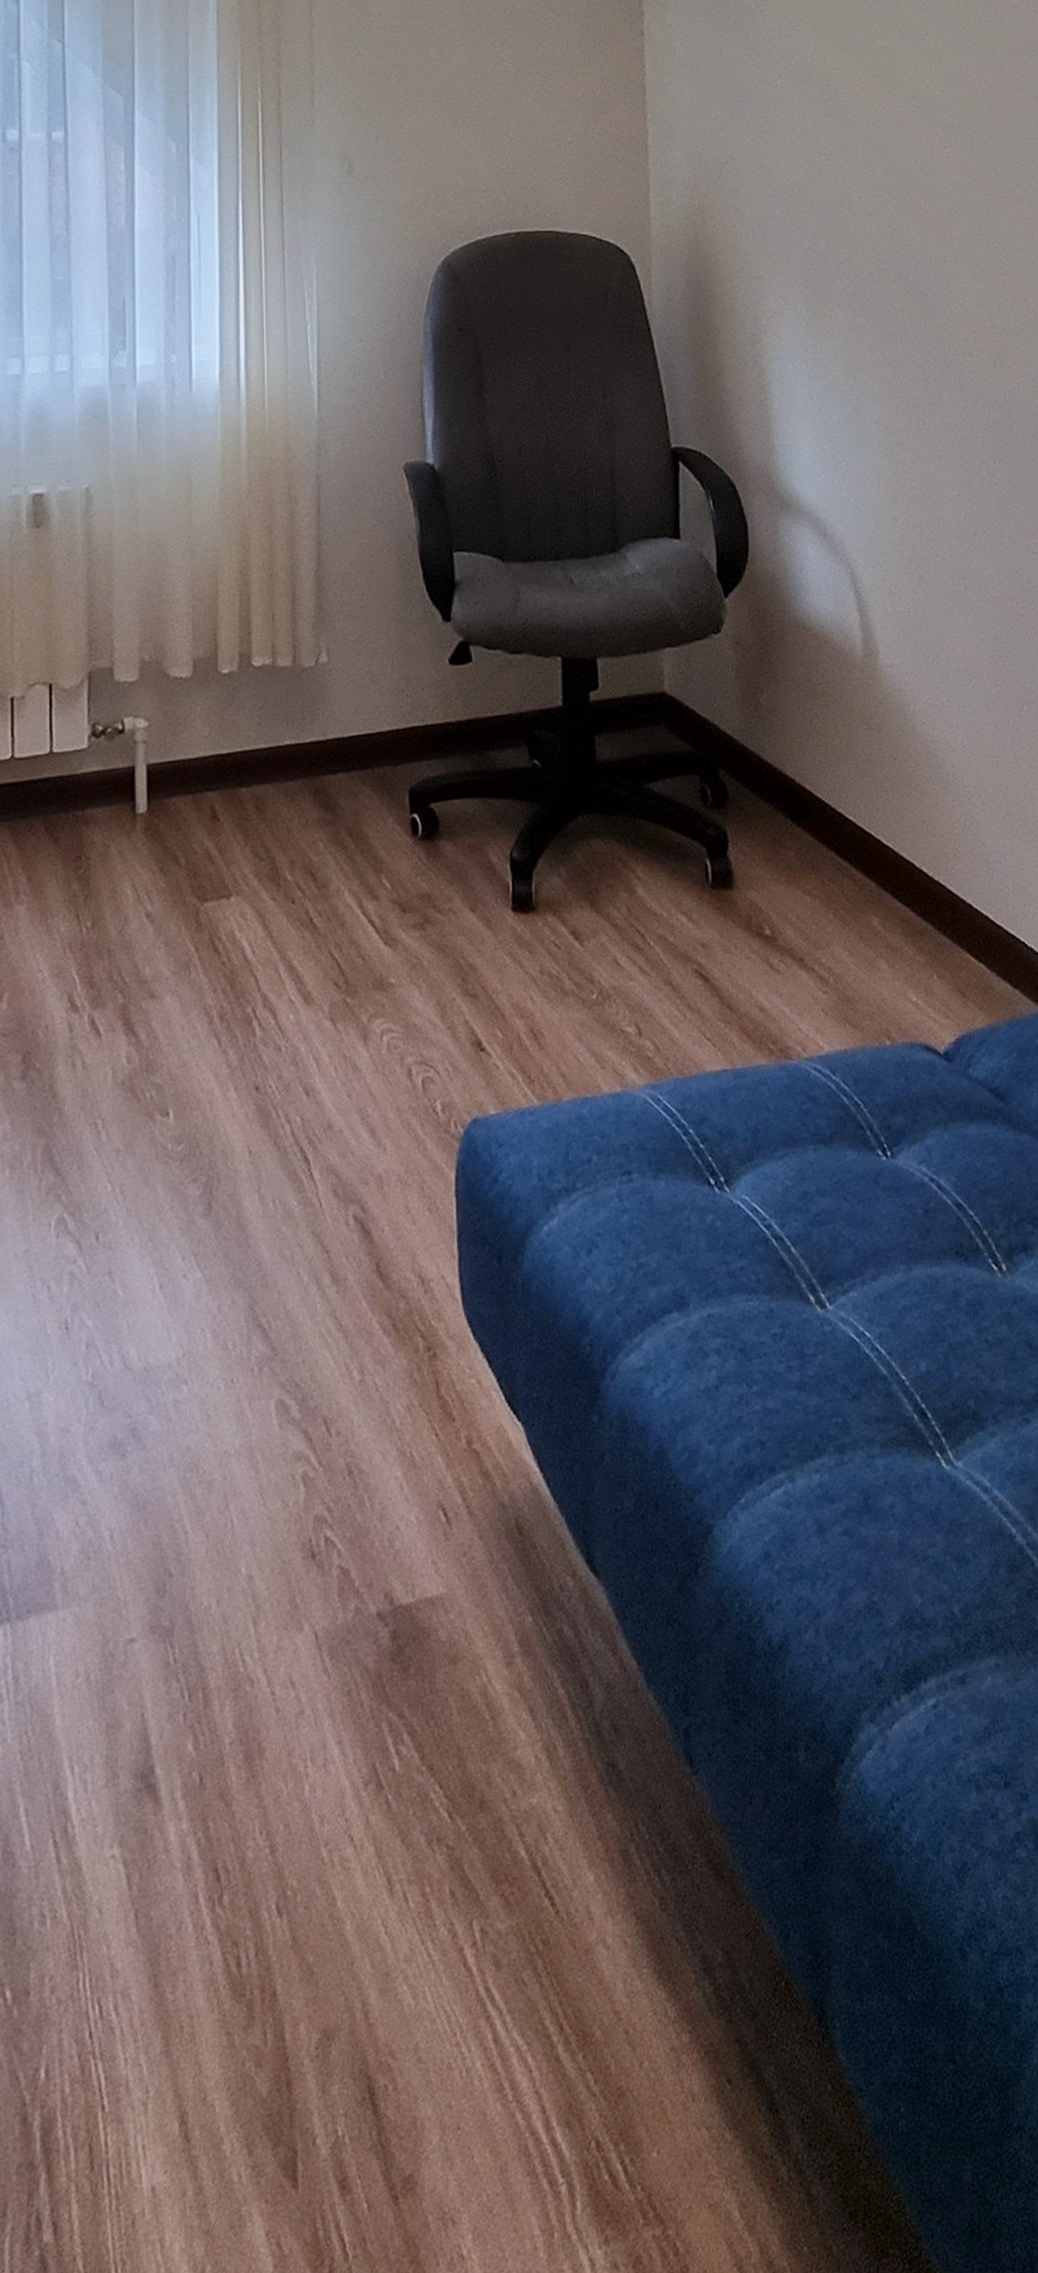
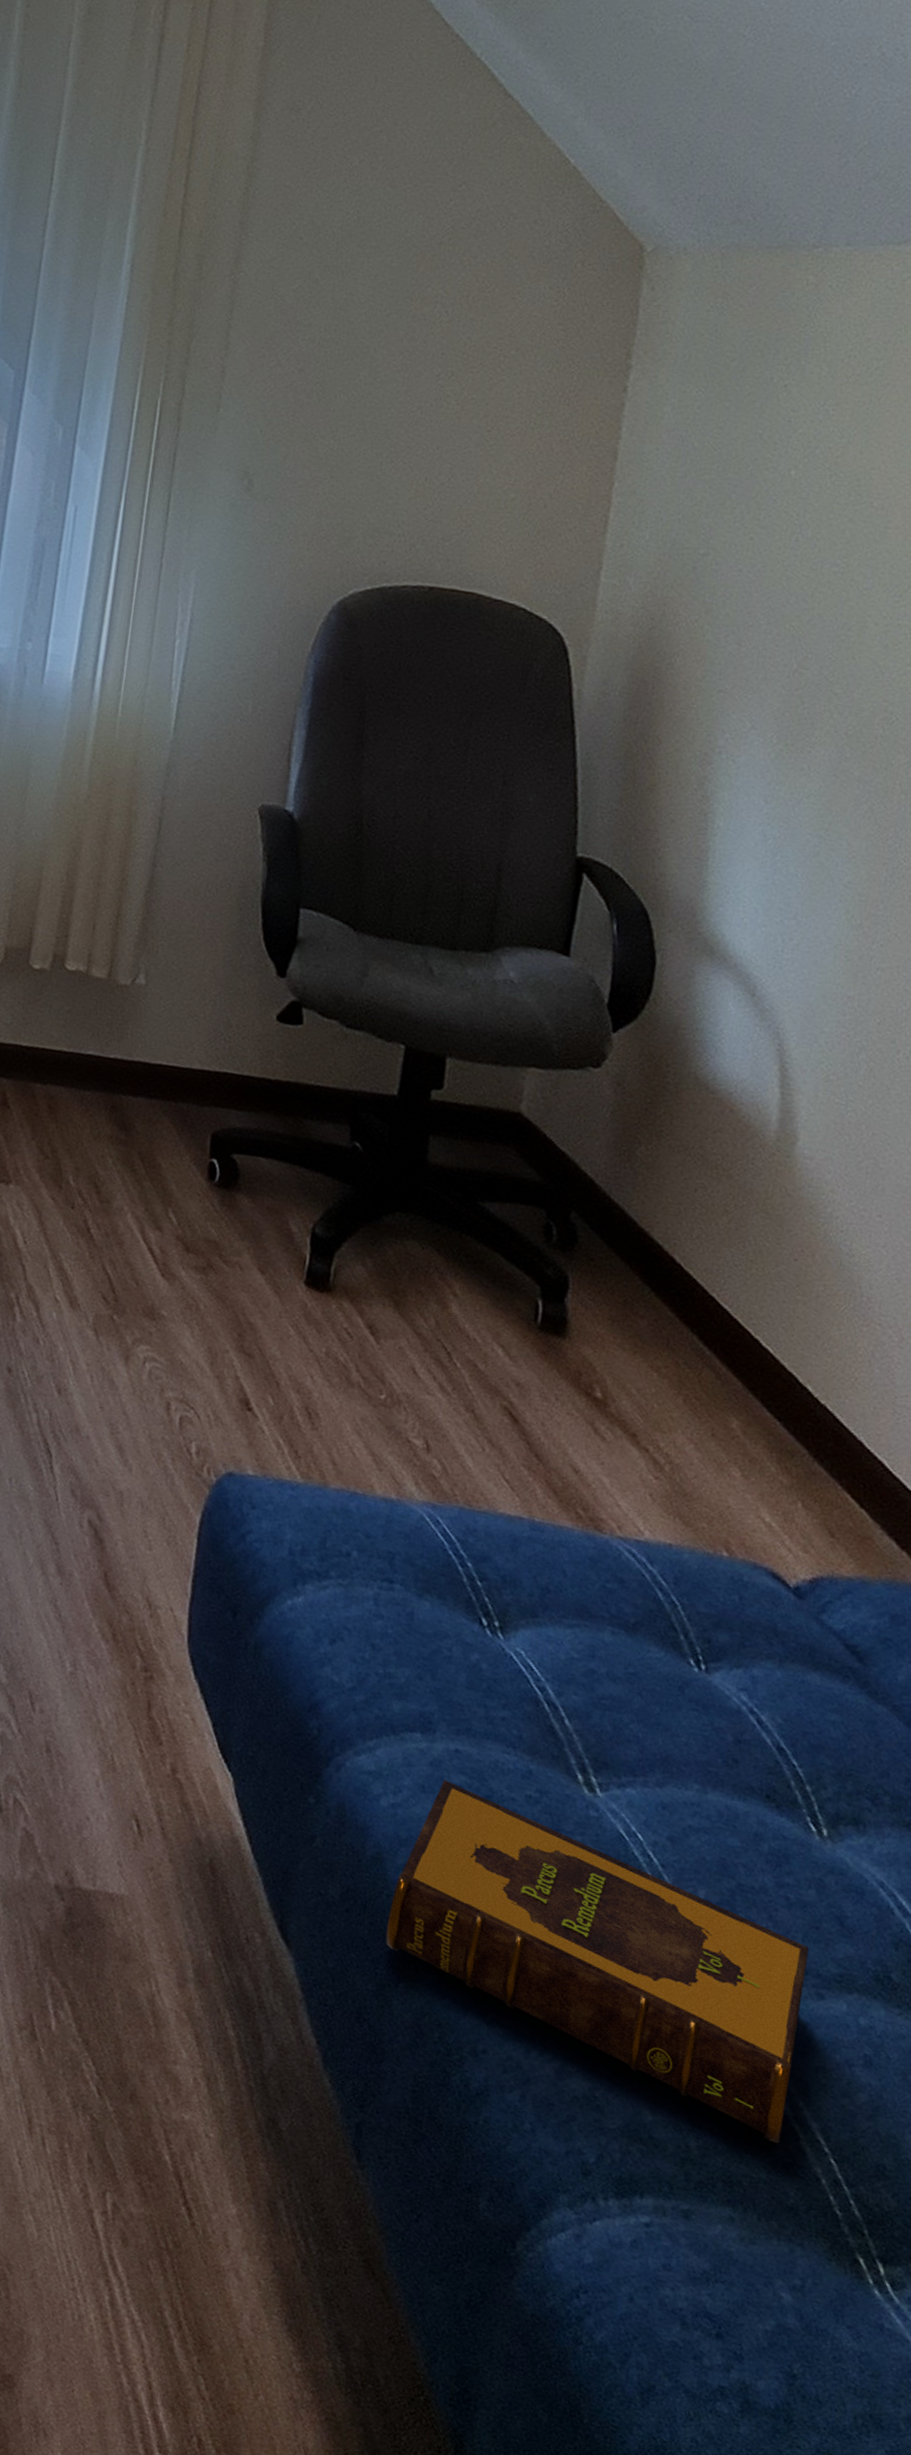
hardback book: none [678,1348,1021,1577] -> present [385,1779,809,2144]

